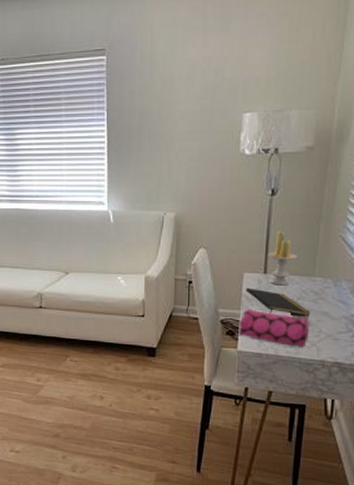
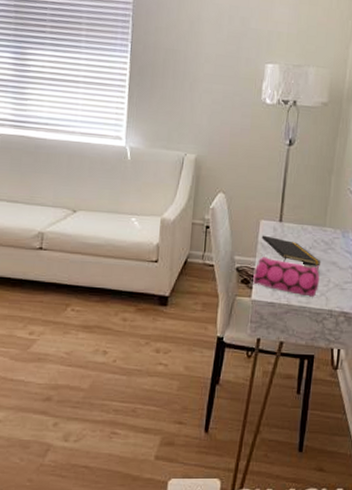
candle: present [268,230,297,286] -> none [284,180,311,235]

